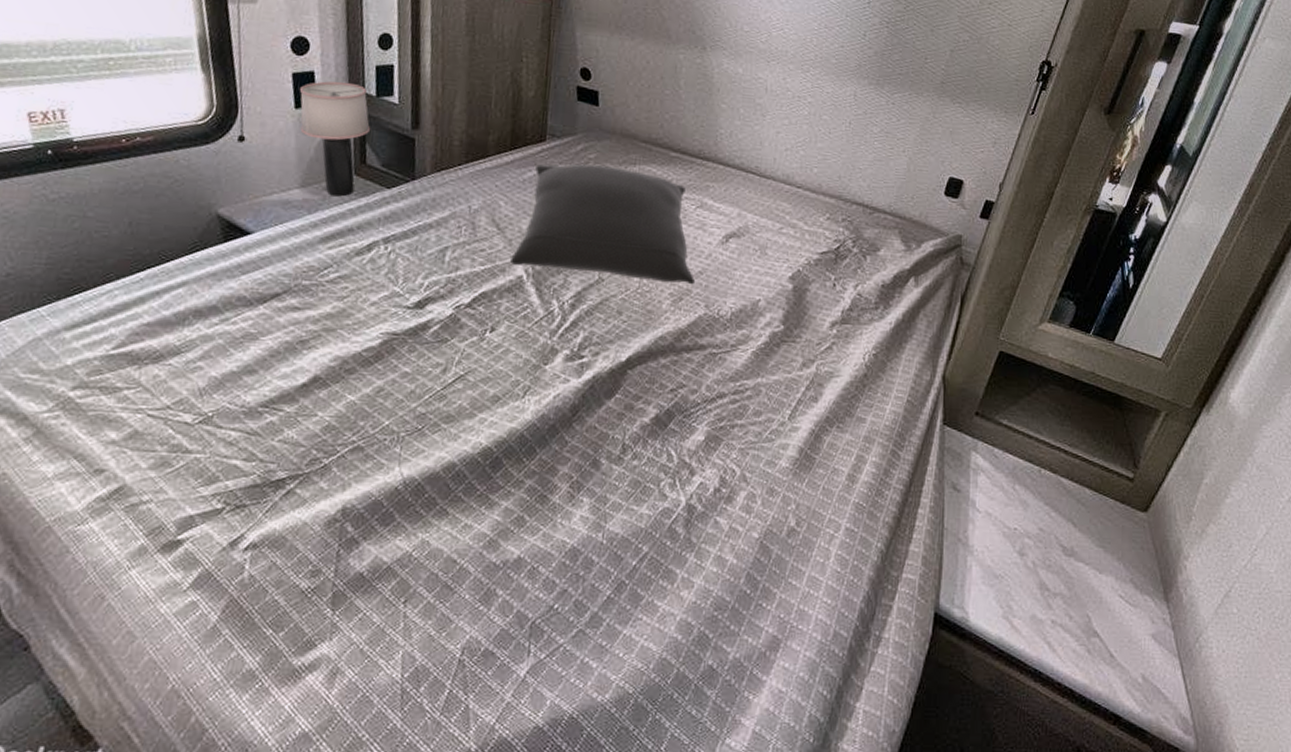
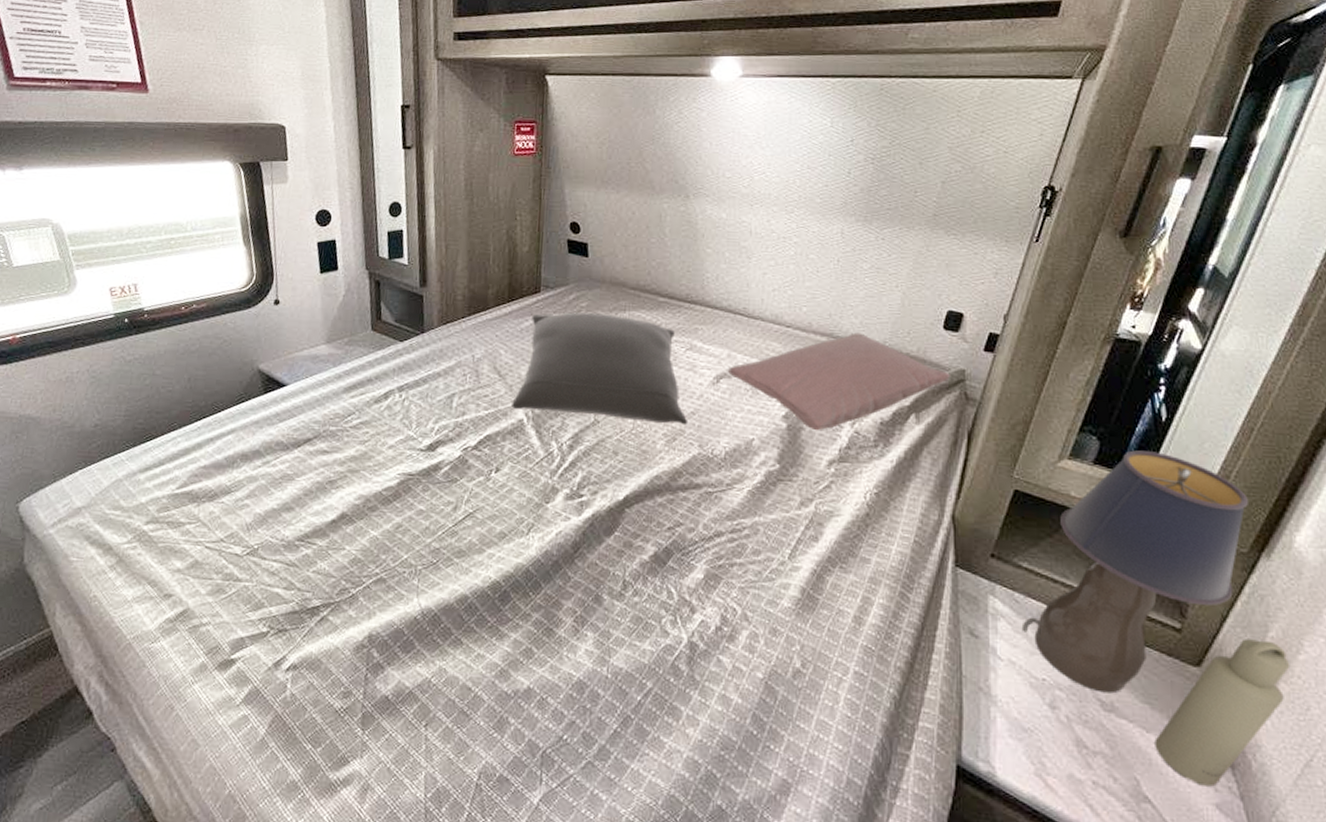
table lamp: present [299,81,371,197] -> none [323,247,385,351]
pillow: none [738,195,948,293] -> present [728,332,950,431]
table lamp: none [1000,314,1195,539] -> present [1023,450,1248,694]
bottle: none [1105,486,1219,619] -> present [1155,639,1291,787]

